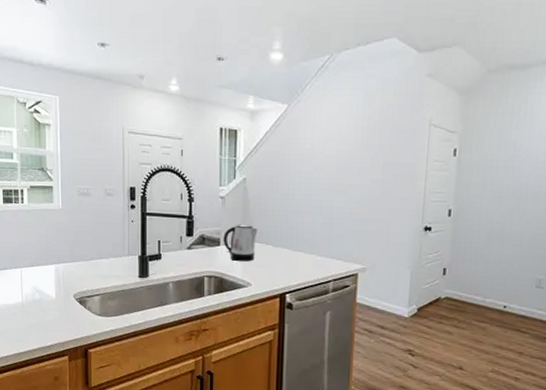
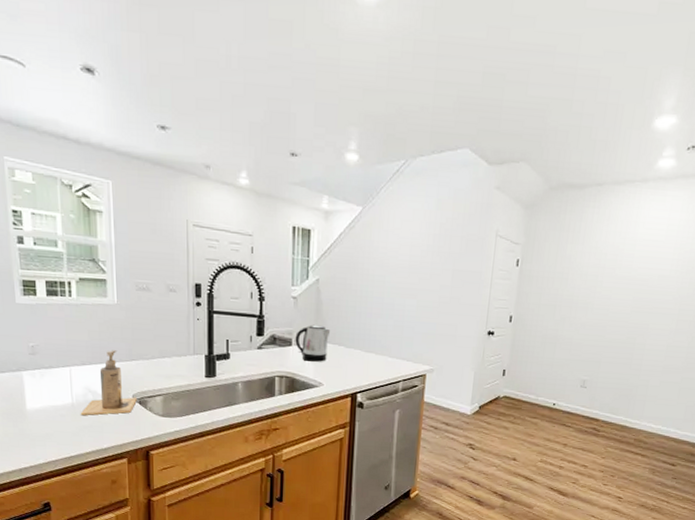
soap dispenser: none [28,252,77,314] -> present [80,350,137,415]

